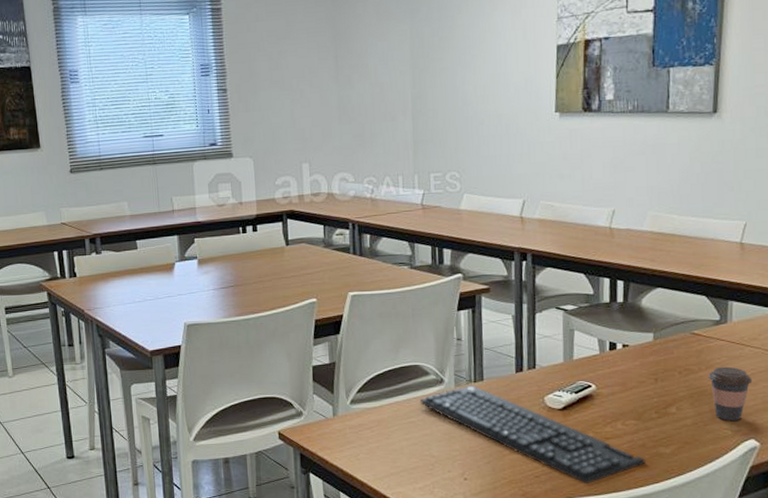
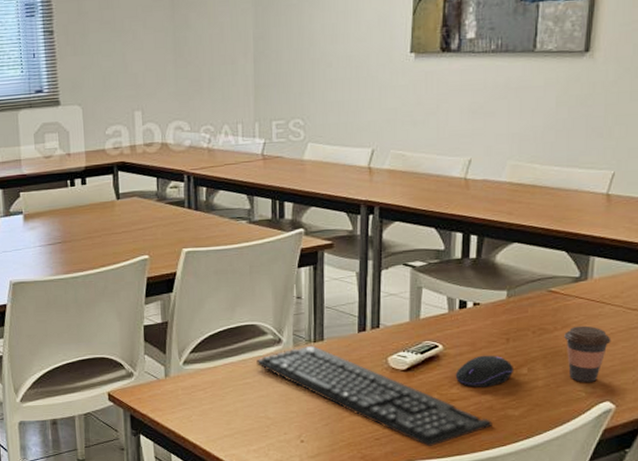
computer mouse: none [608,394,664,426] -> present [455,355,515,387]

